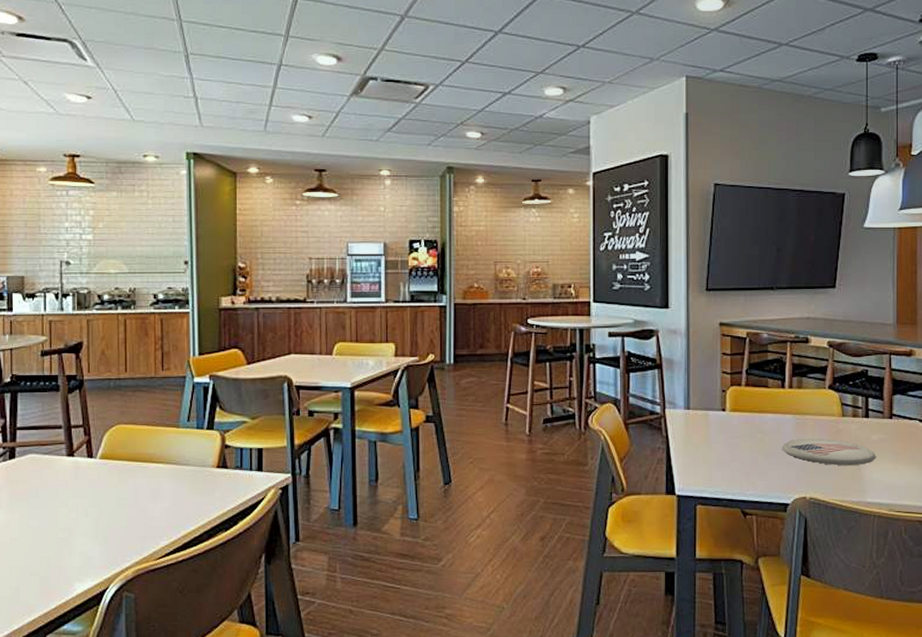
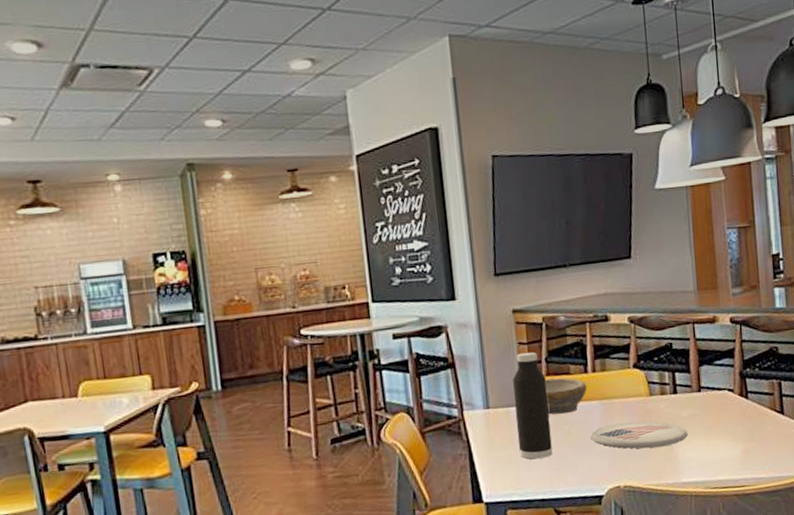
water bottle: none [713,362,745,461] -> present [513,352,553,460]
bowl: none [743,389,783,423] -> present [544,377,587,415]

